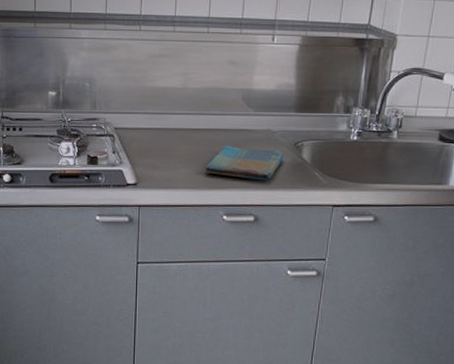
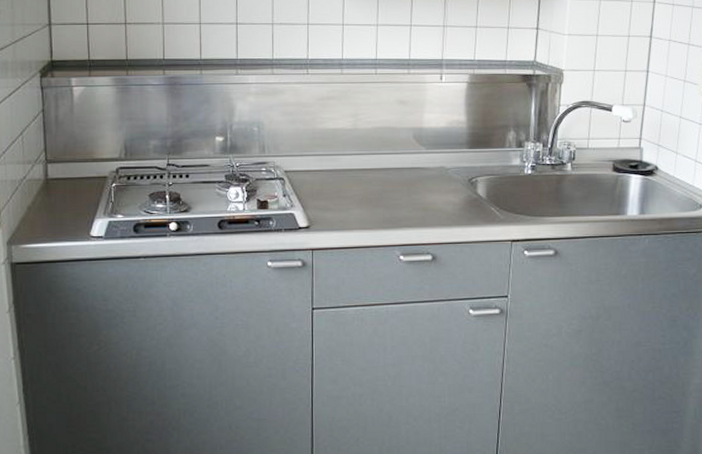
dish towel: present [205,145,284,181] -> none [379,184,458,218]

